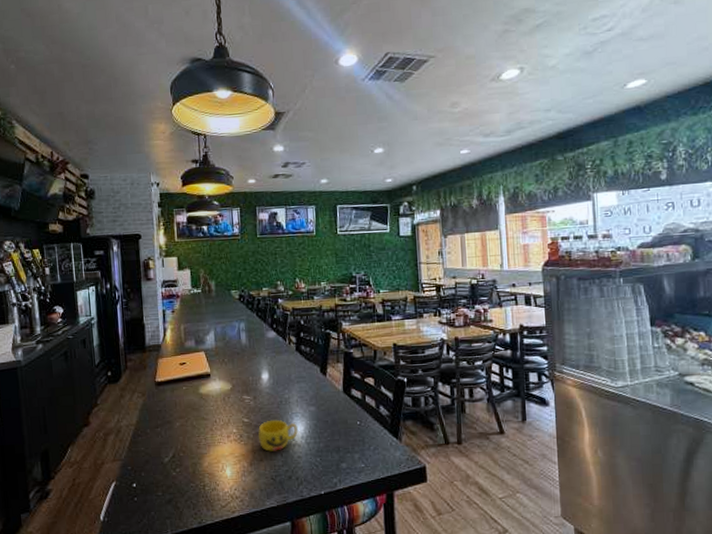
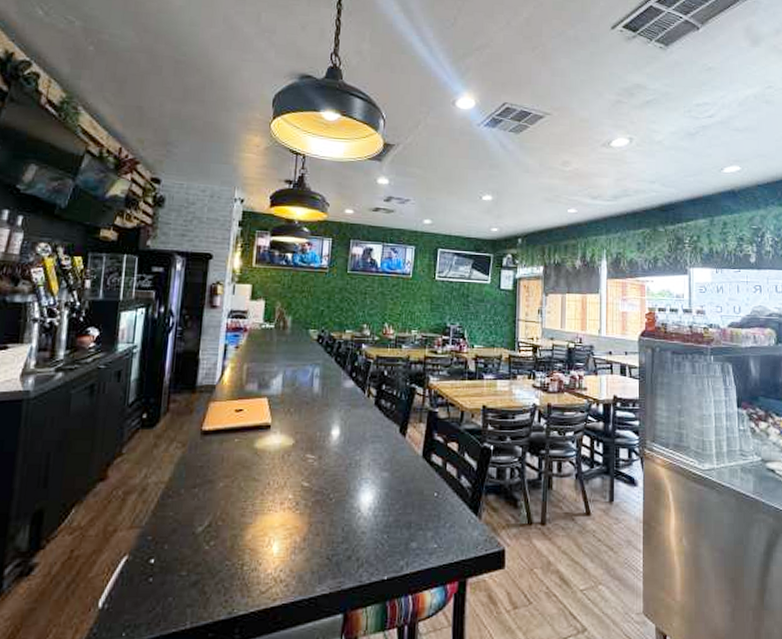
cup: present [258,419,299,452] -> none [317,485,367,524]

